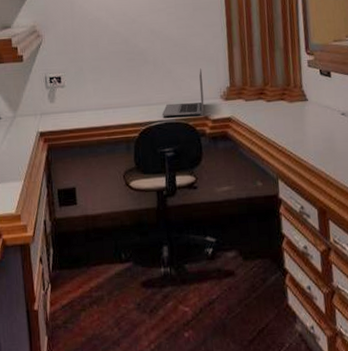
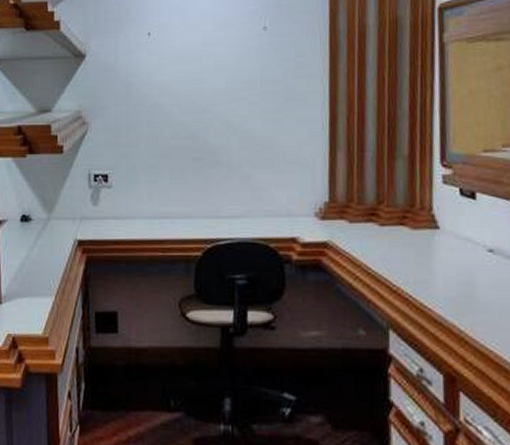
laptop: present [162,67,204,116] -> none [234,174,292,236]

